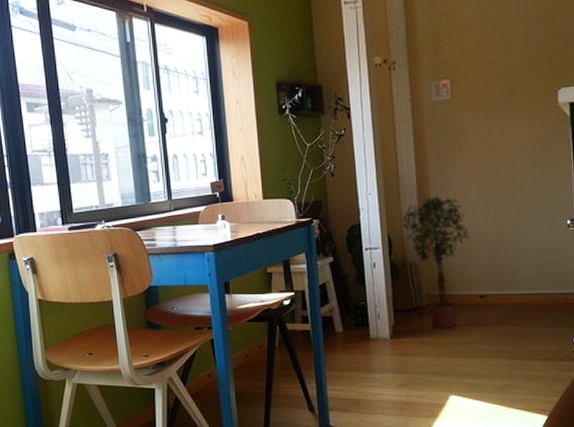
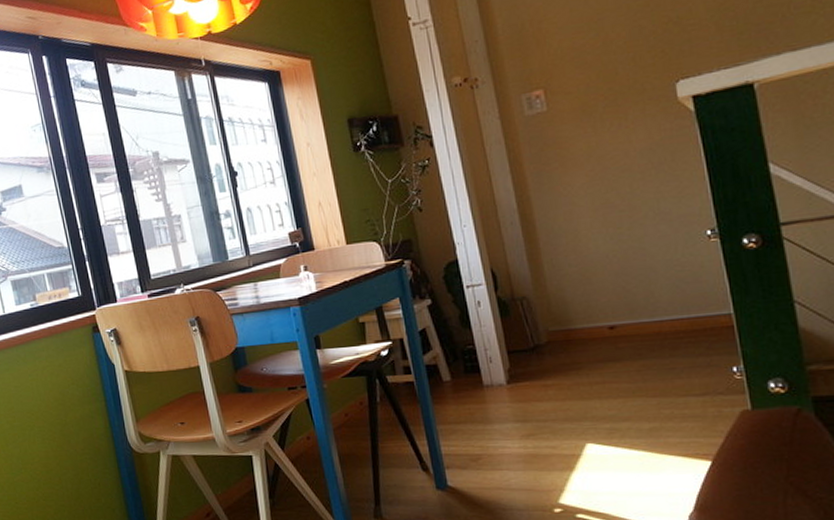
potted tree: present [400,195,470,328] -> none [503,219,589,368]

